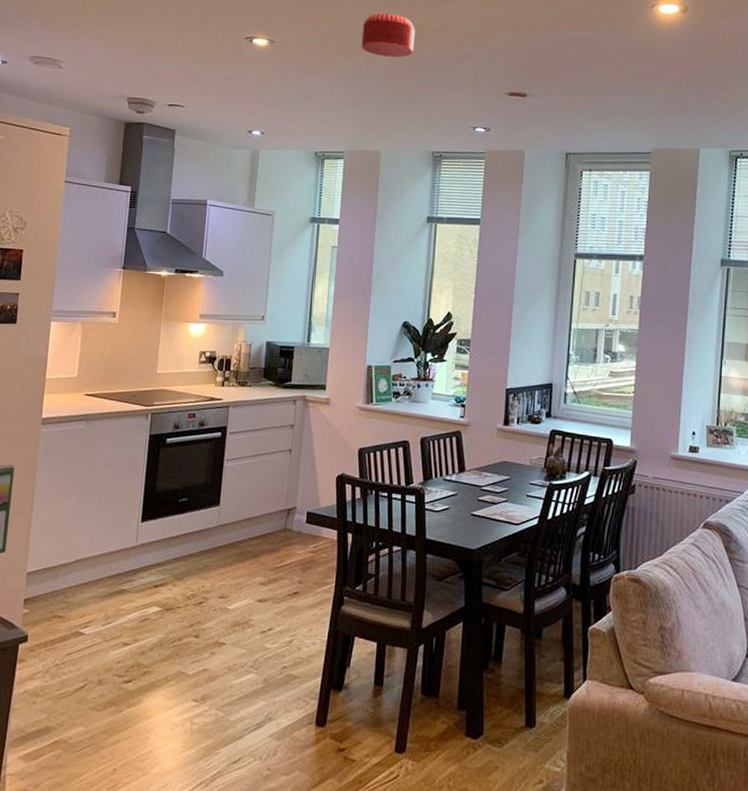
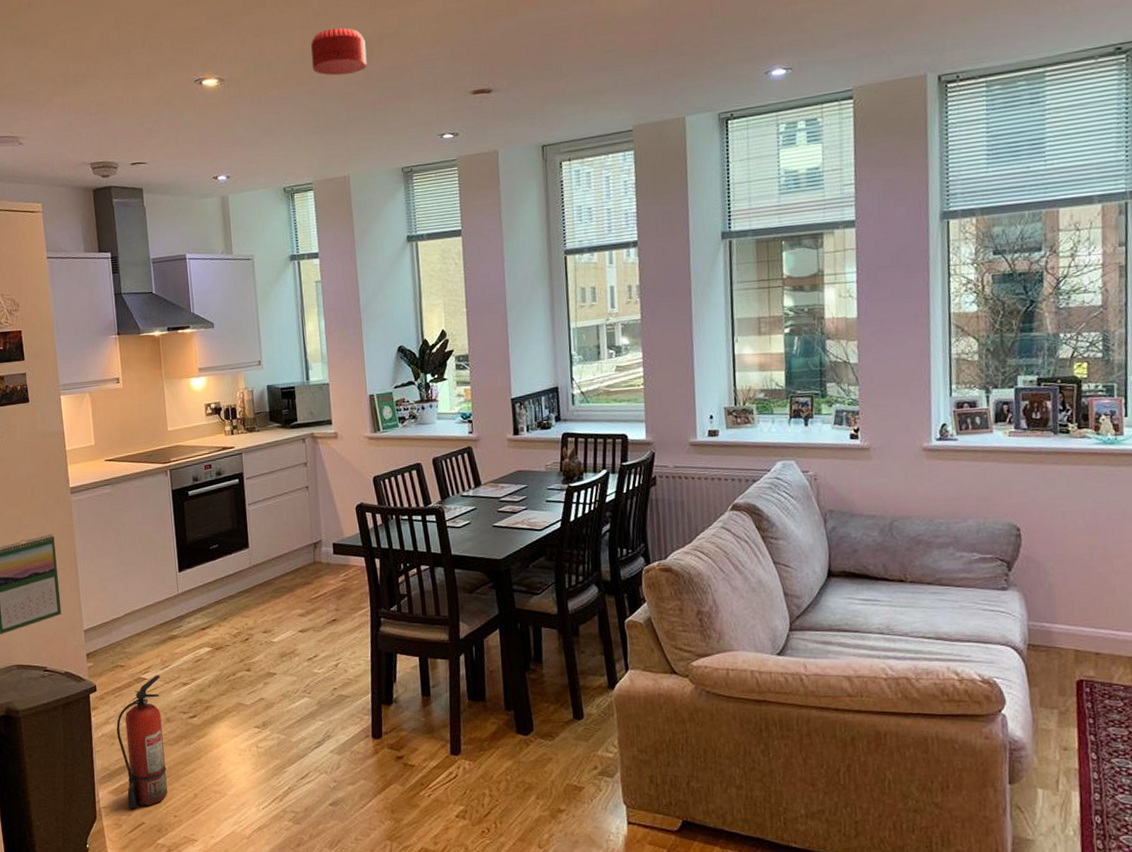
fire extinguisher: none [38,630,101,779] -> present [116,675,168,809]

